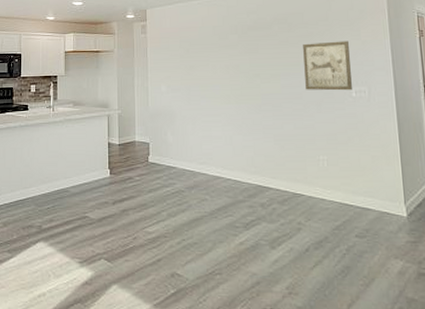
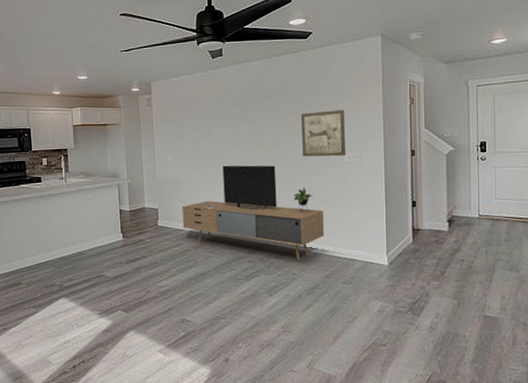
media console: none [175,97,332,207] -> present [182,165,324,260]

